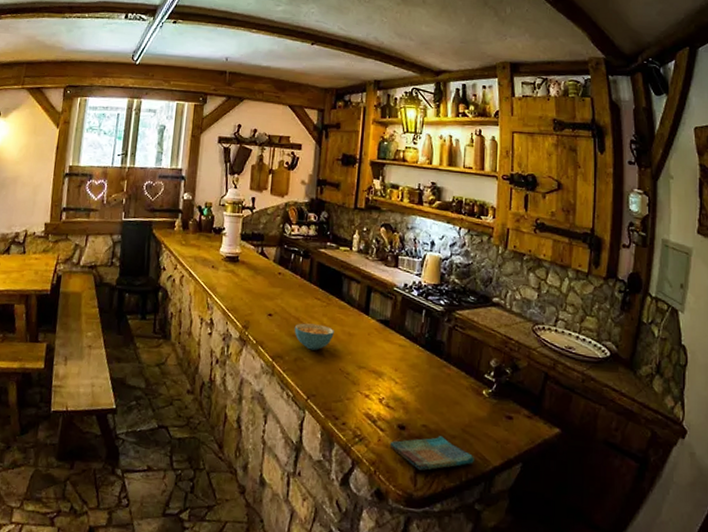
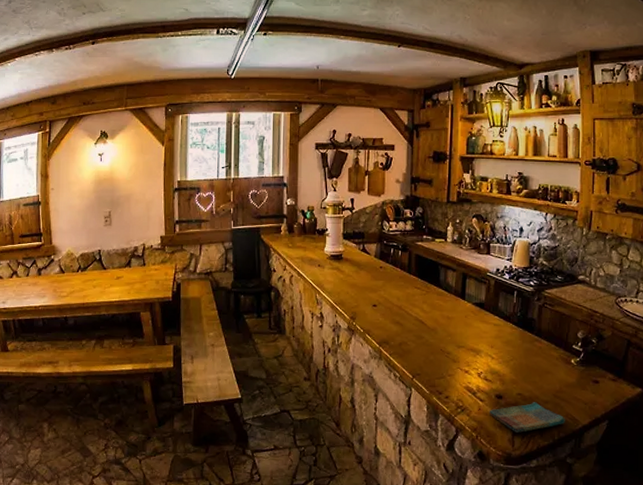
cereal bowl: present [294,323,334,351] -> none [397,311,434,335]

